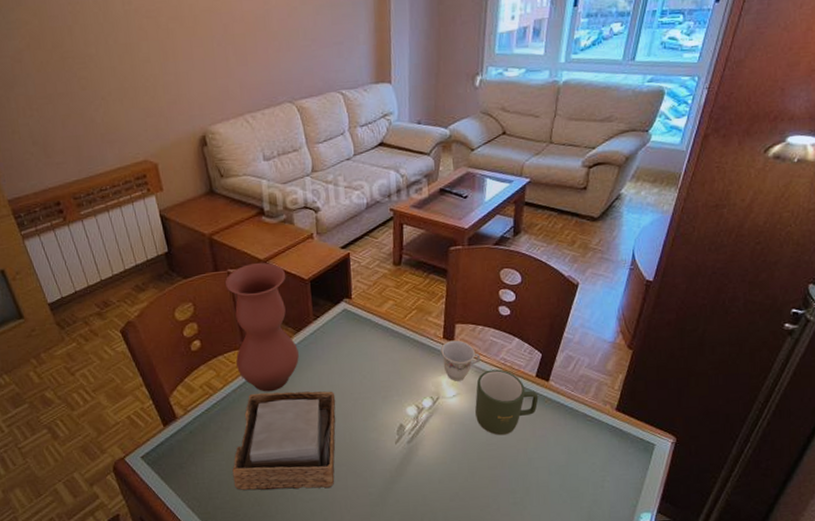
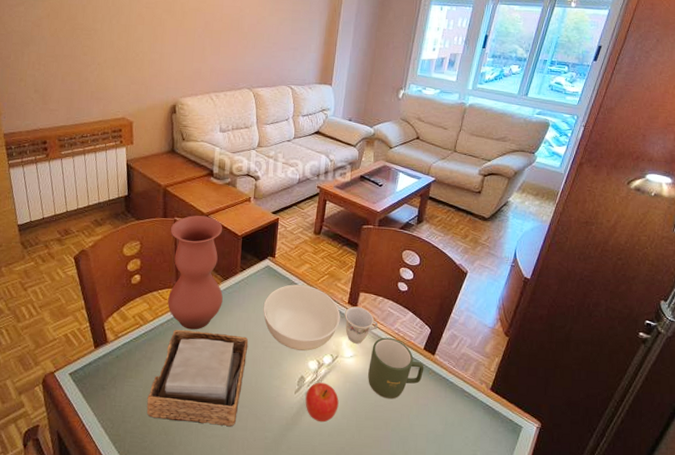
bowl: none [346,324,437,398] -> present [263,284,340,351]
fruit: none [408,428,446,470] -> present [305,382,339,423]

